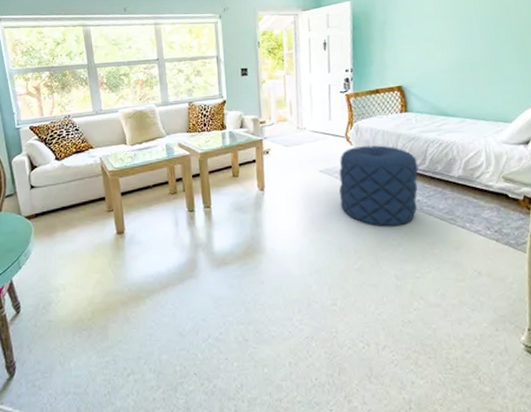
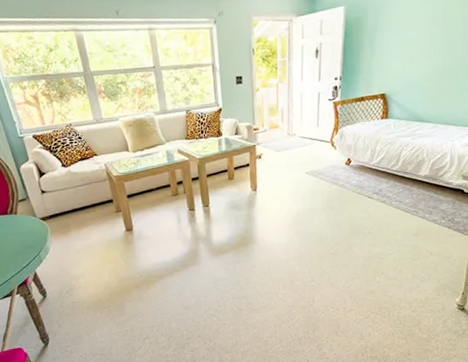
pouf: present [339,145,419,227] -> none [322,149,392,219]

